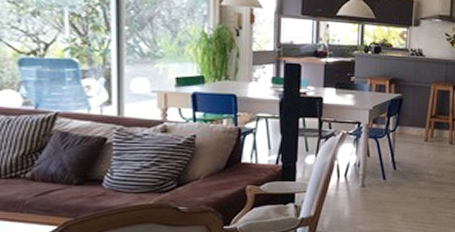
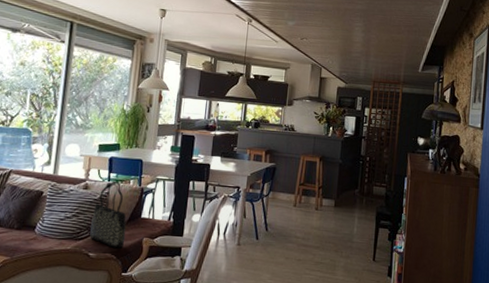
tote bag: none [177,121,224,199] -> present [90,181,126,248]

